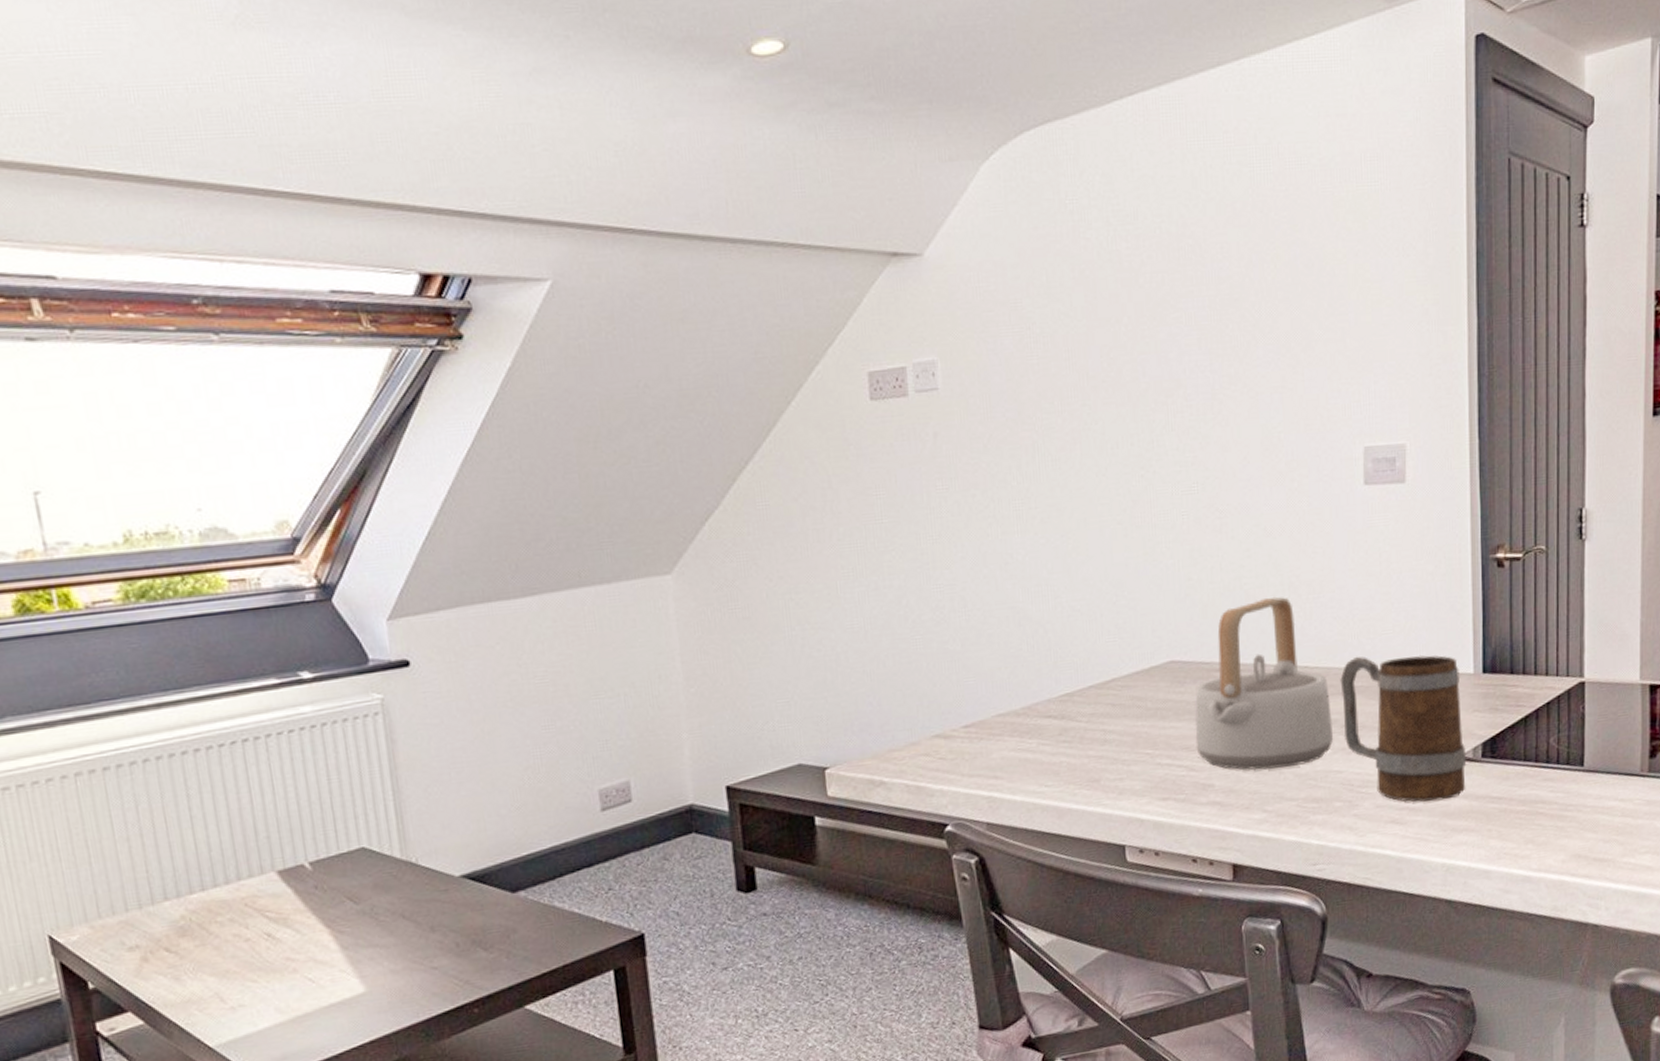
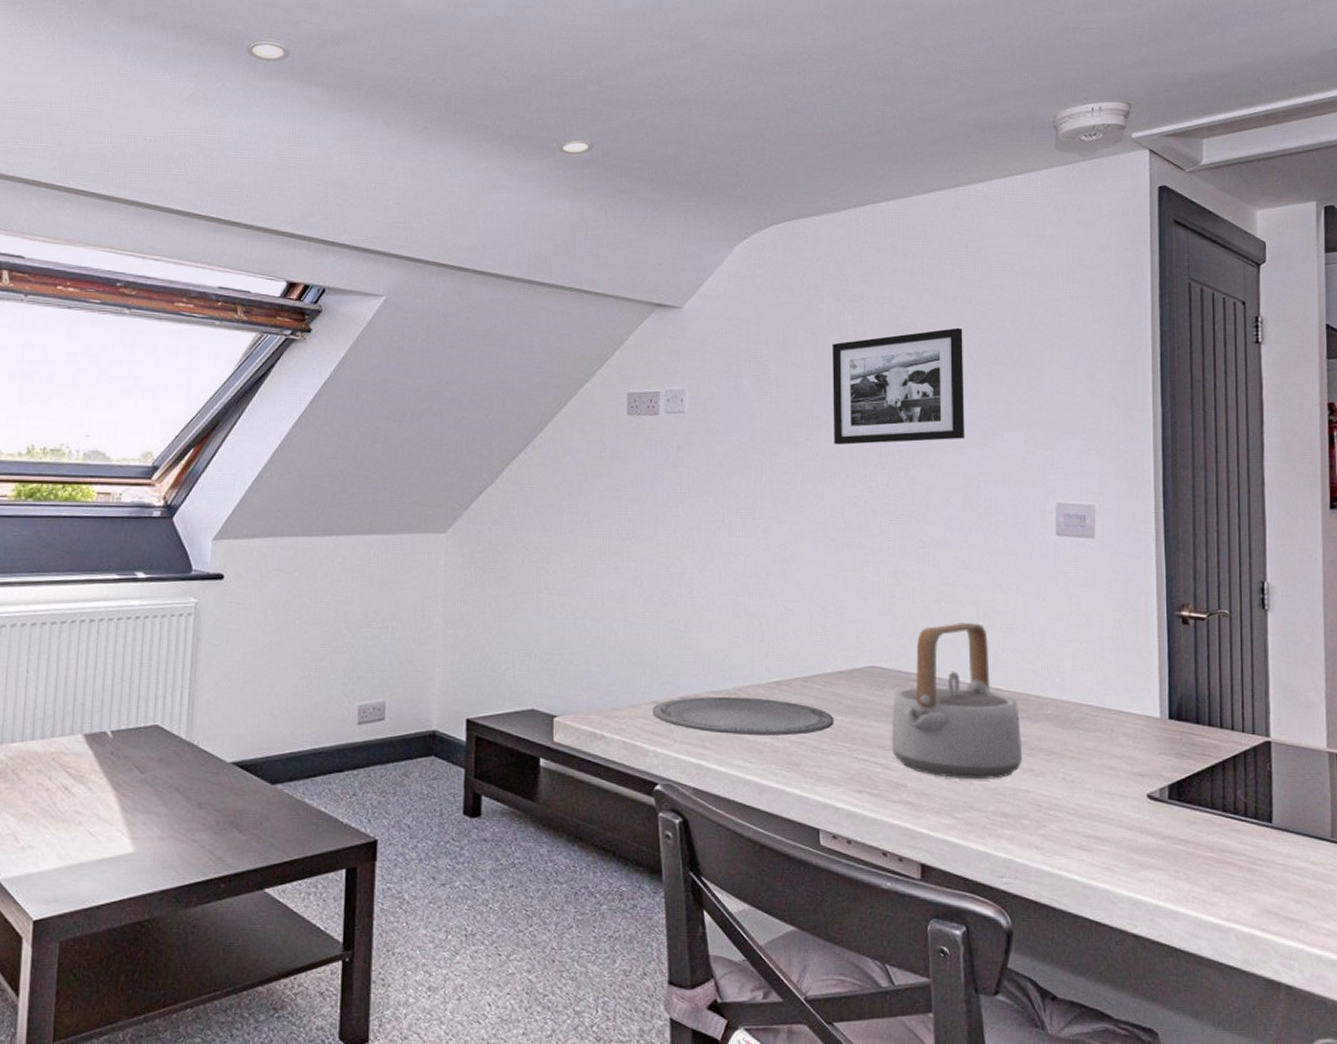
plate: none [933,713,1134,760] -> present [652,696,834,736]
picture frame: none [1105,244,1262,409] -> present [832,327,965,445]
mug: present [1340,655,1467,802] -> none [1030,686,1153,835]

